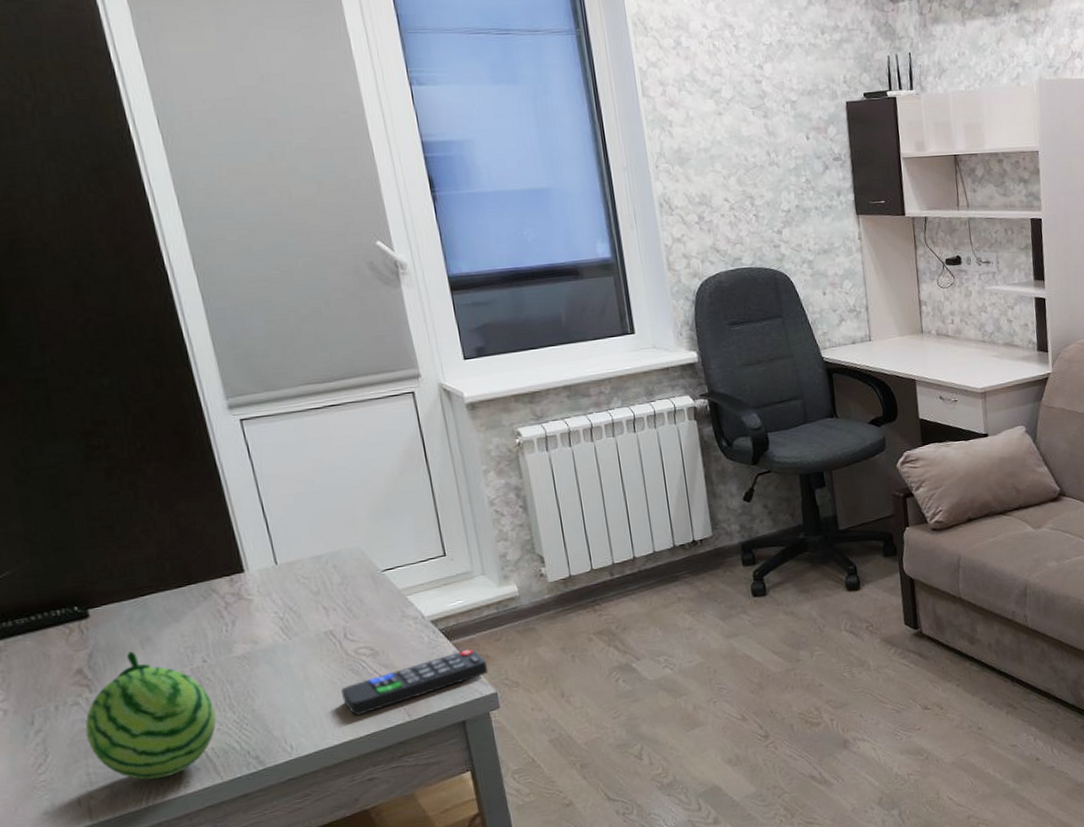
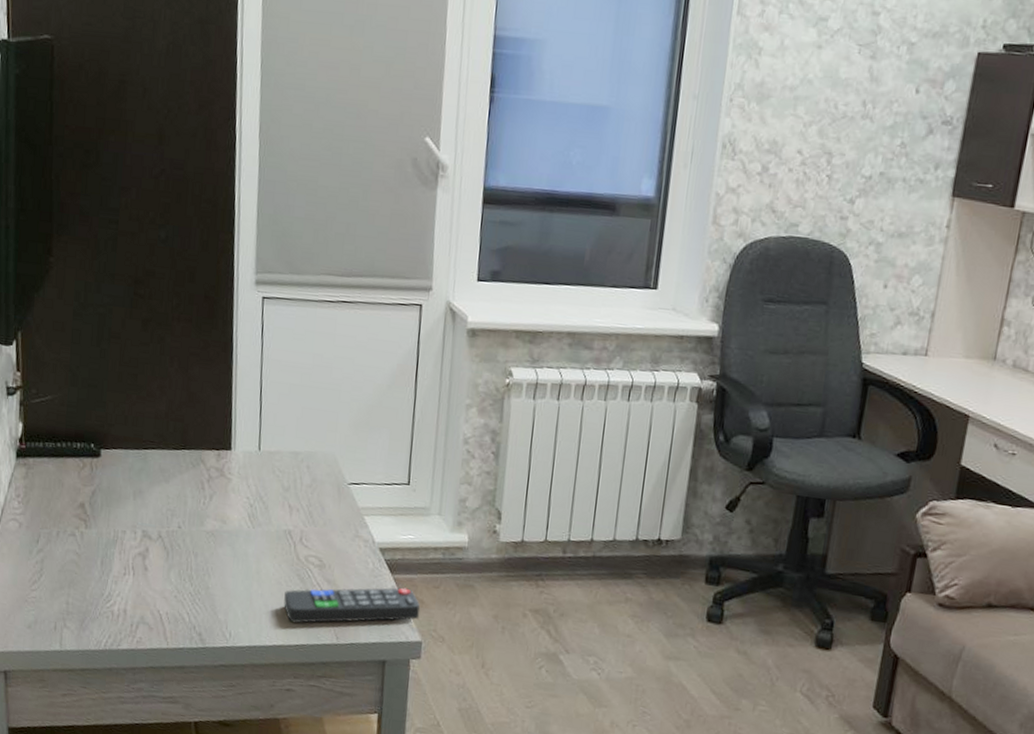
fruit: present [85,651,217,780] -> none [74,499,178,628]

